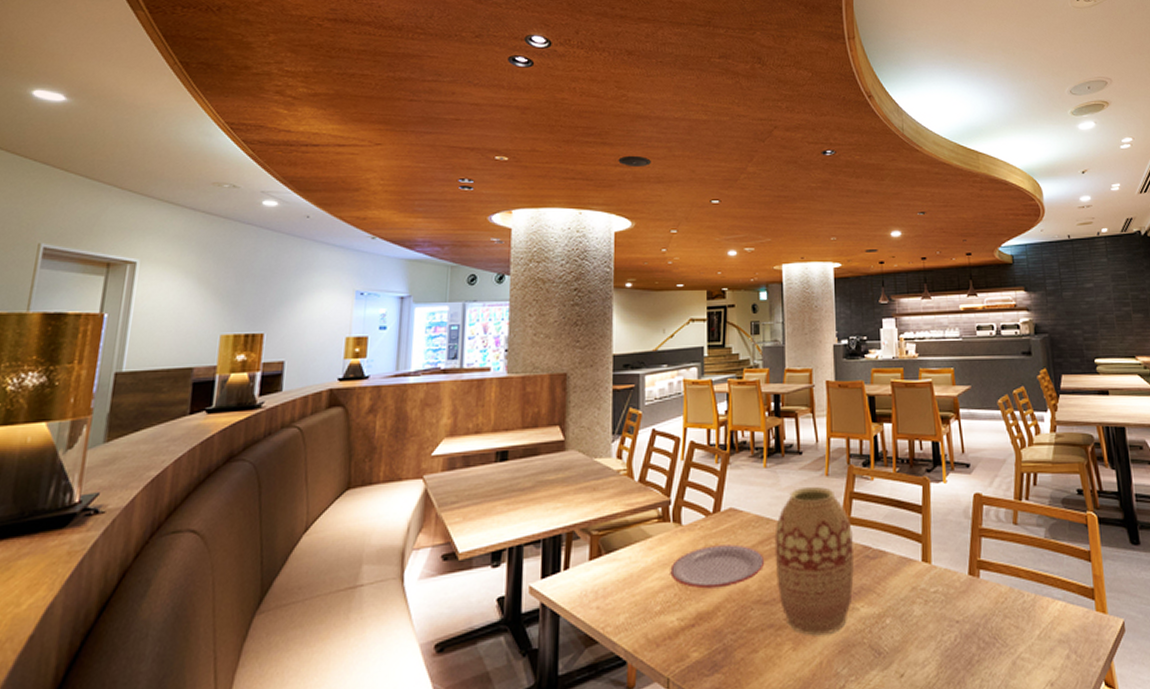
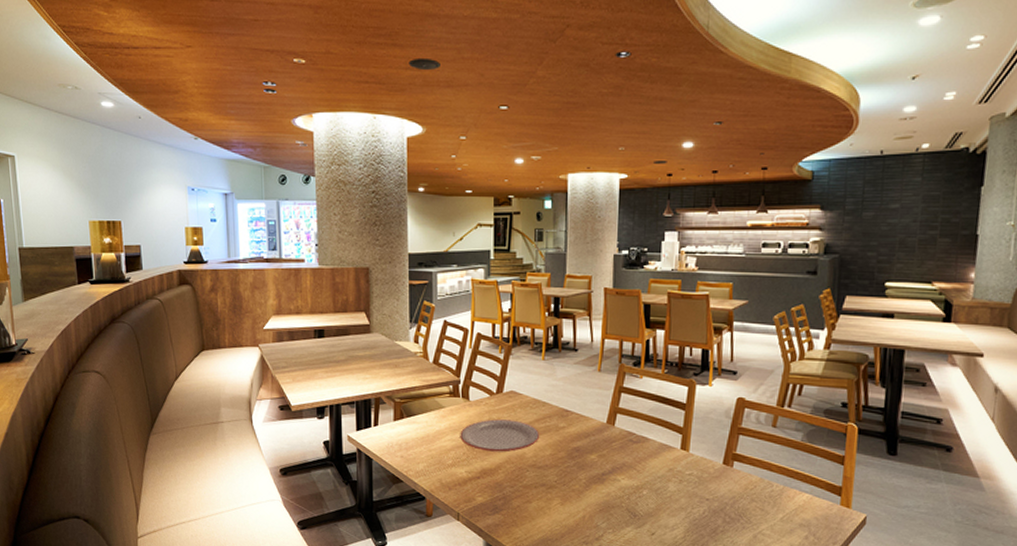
vase: present [774,486,854,636] -> none [548,378,619,497]

